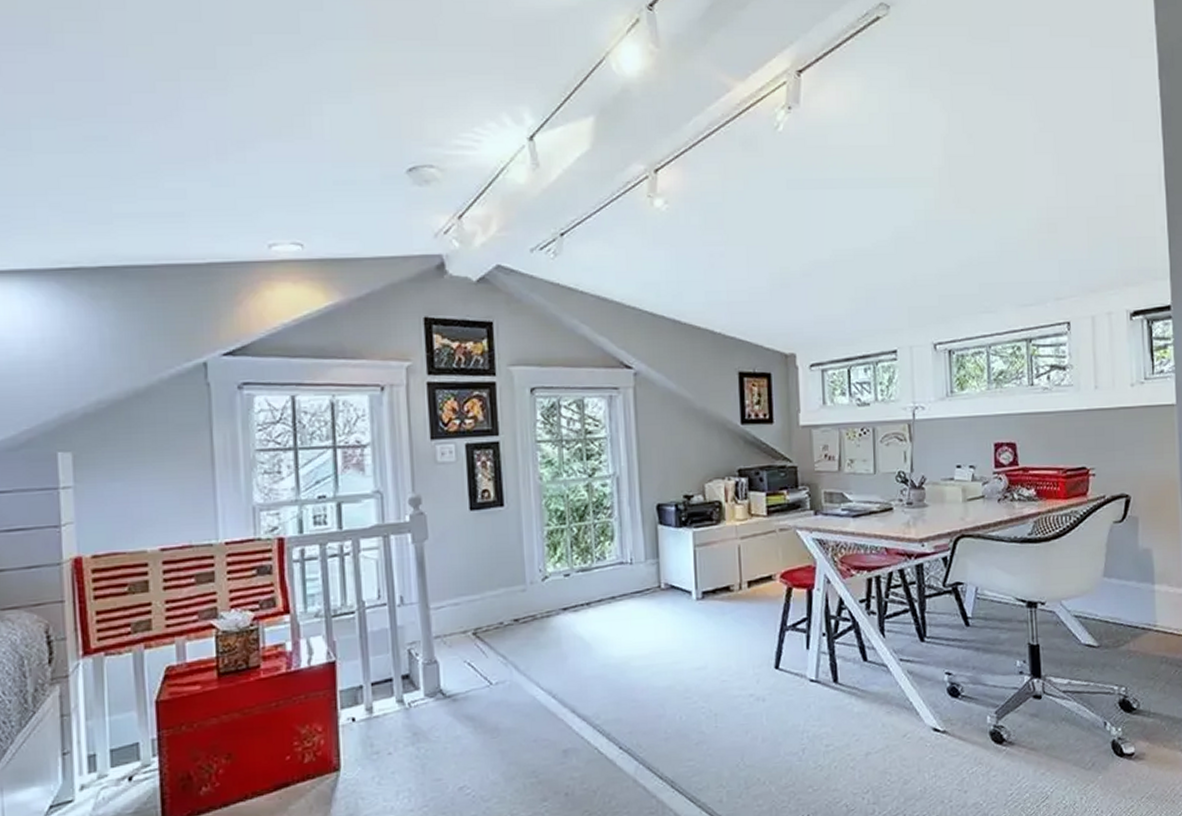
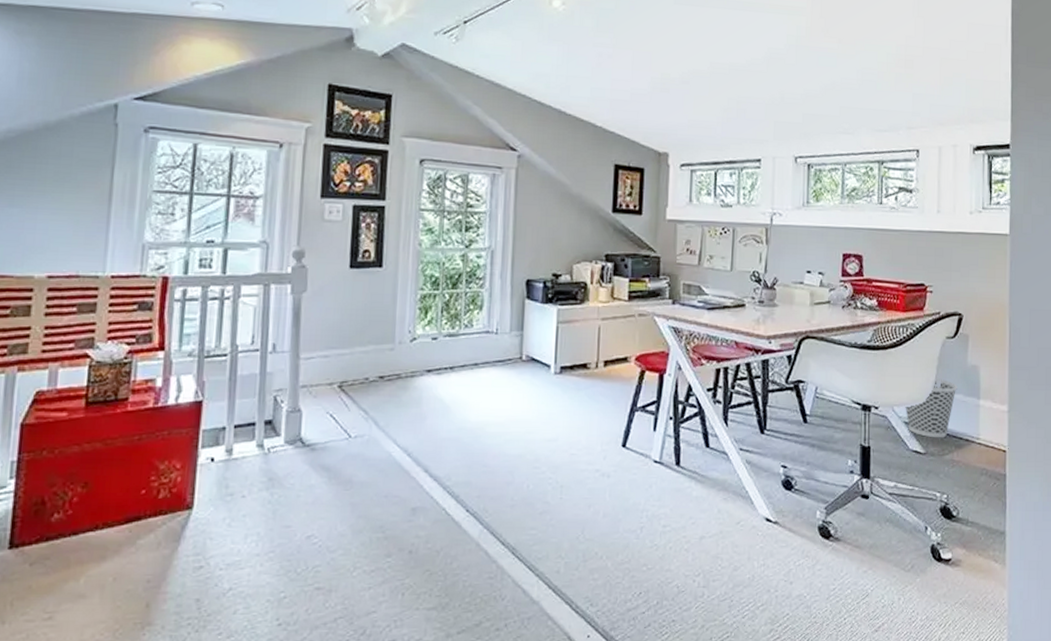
wastebasket: none [1074,566,1129,630] -> present [905,378,957,438]

